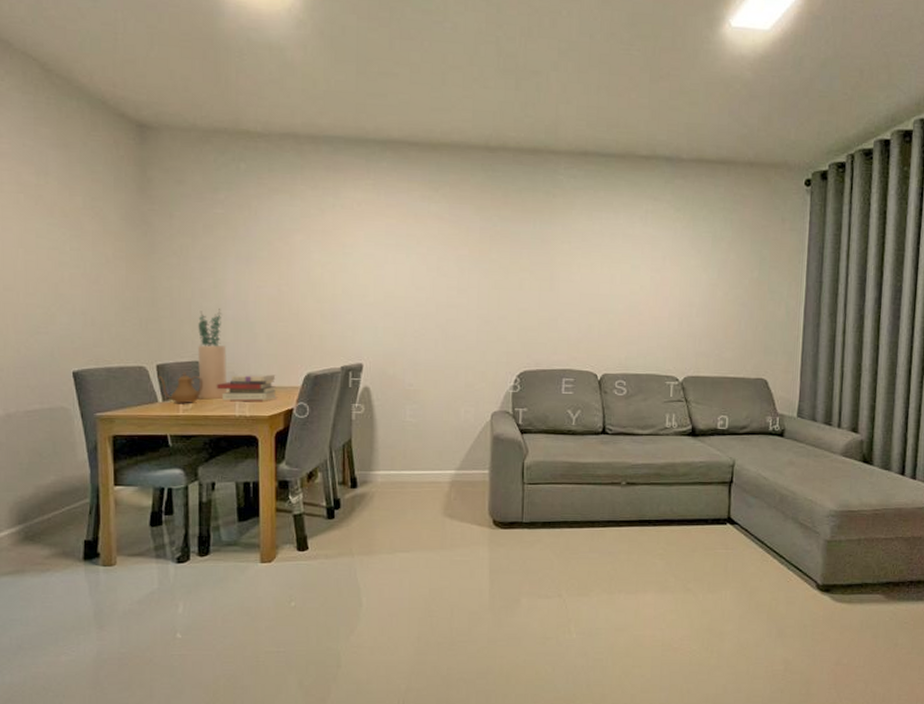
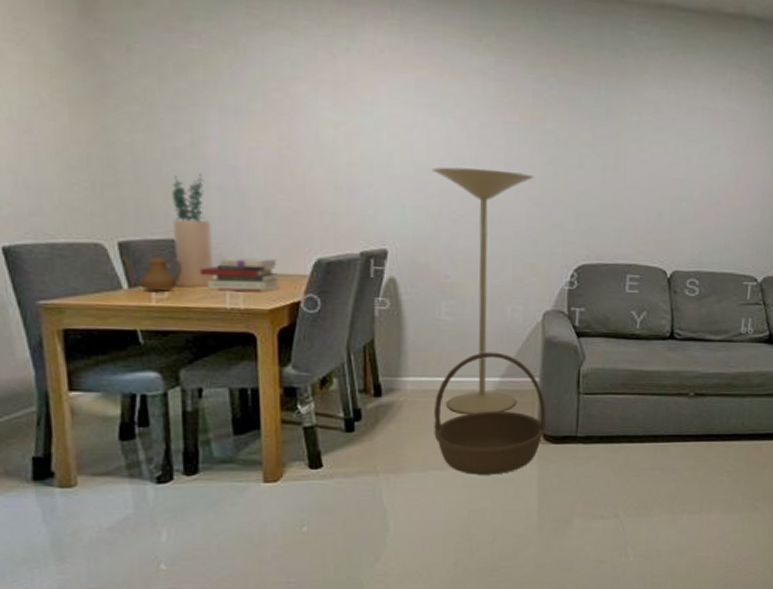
floor lamp: none [398,294,481,503] -> present [431,167,533,414]
basket: none [400,448,496,557] -> present [434,352,547,475]

